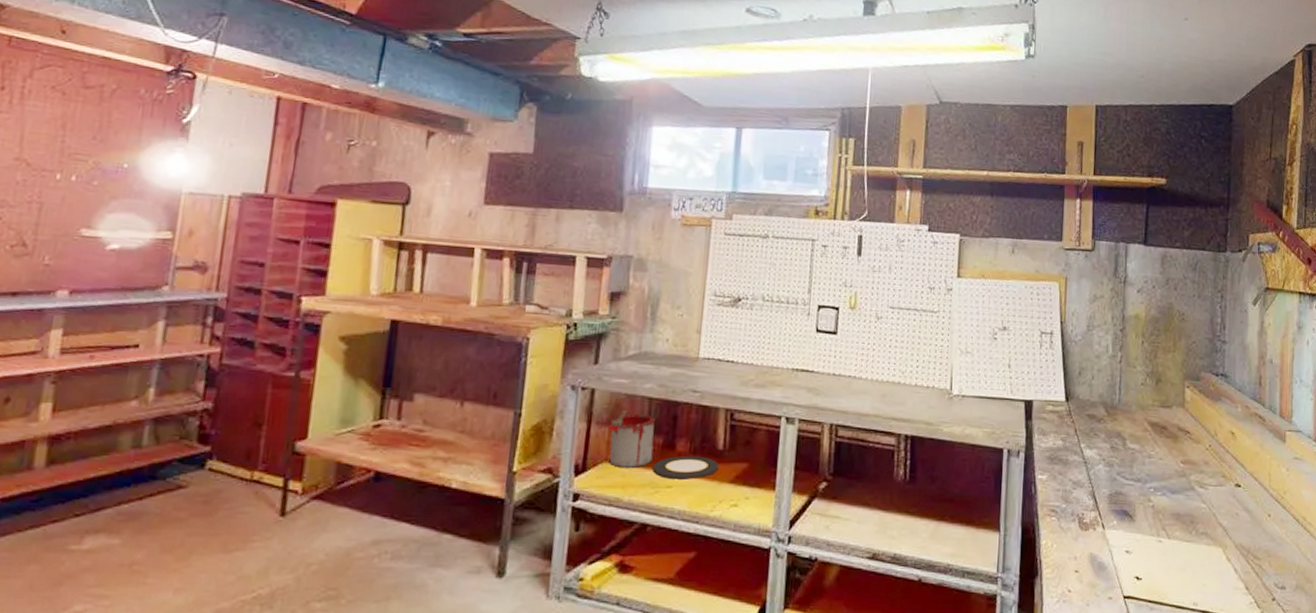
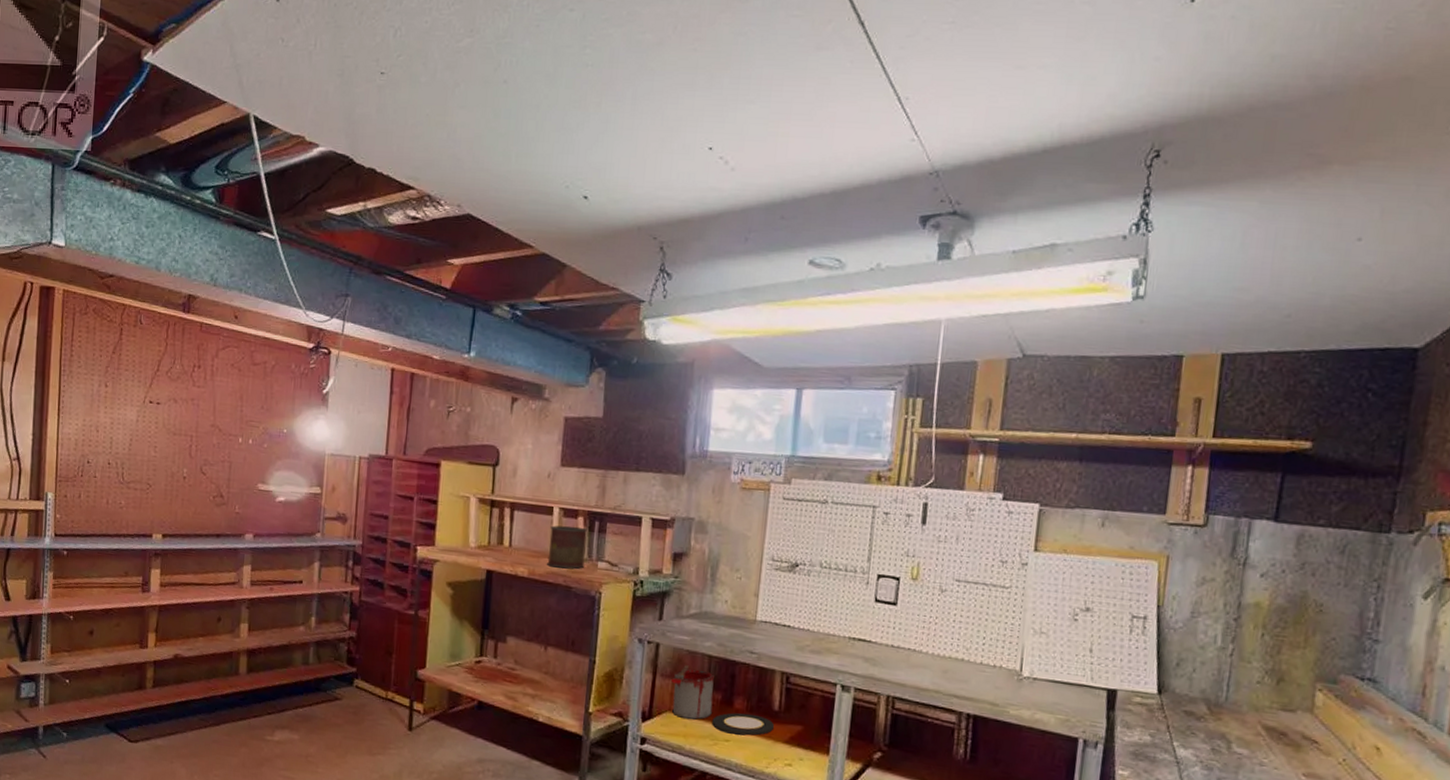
paint can: none [466,267,514,315] -> present [547,525,587,569]

